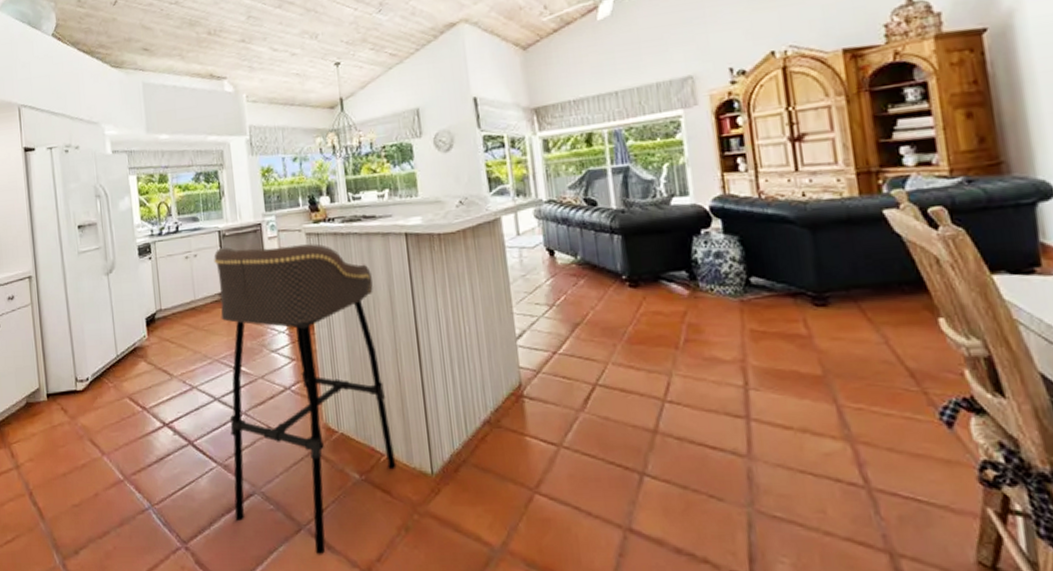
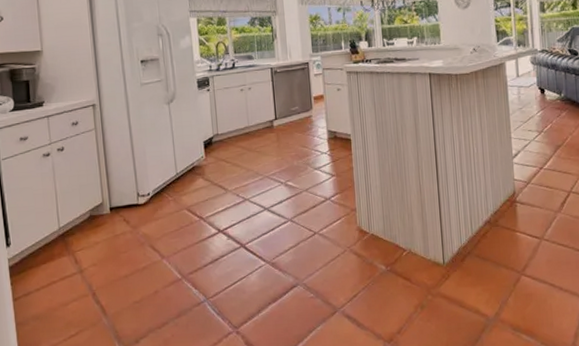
bar stool: present [214,243,396,555] -> none [266,80,416,331]

